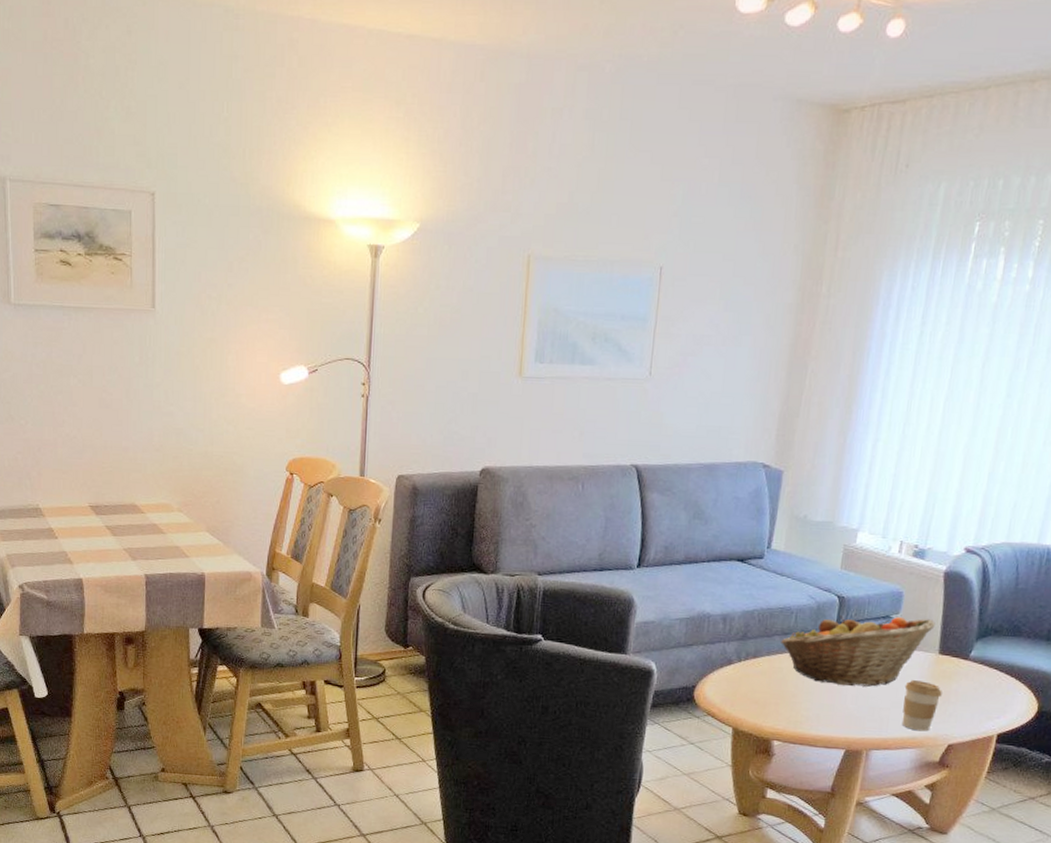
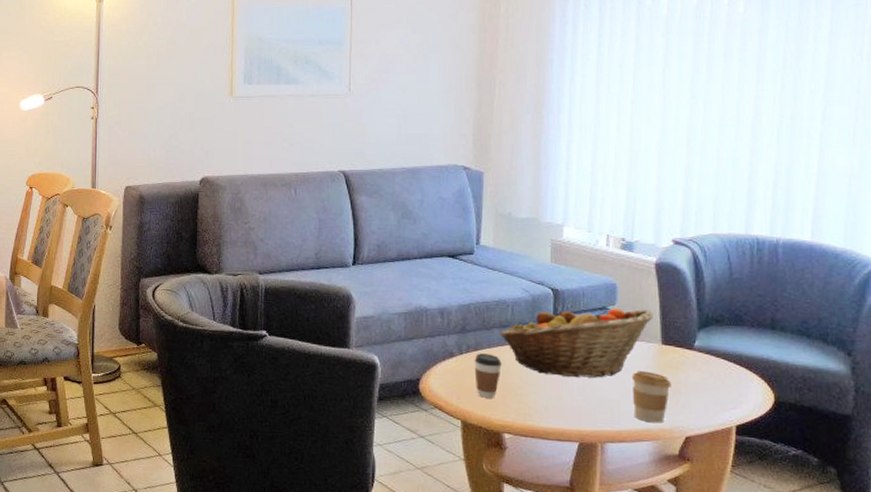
coffee cup: none [750,661,779,706] -> present [474,353,502,398]

